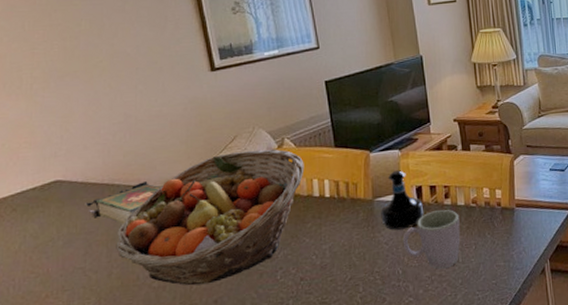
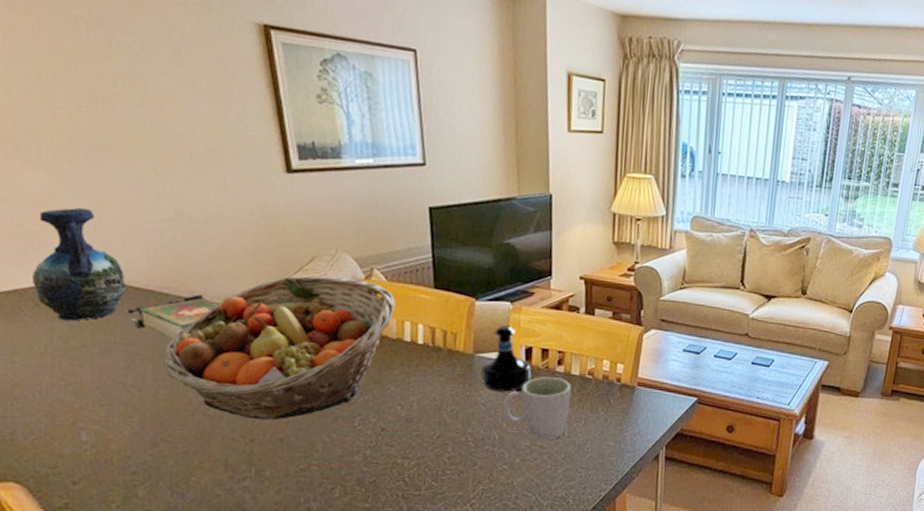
vase: none [10,123,85,221] -> present [31,207,126,321]

